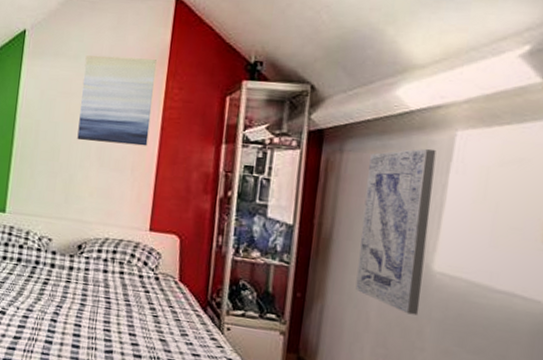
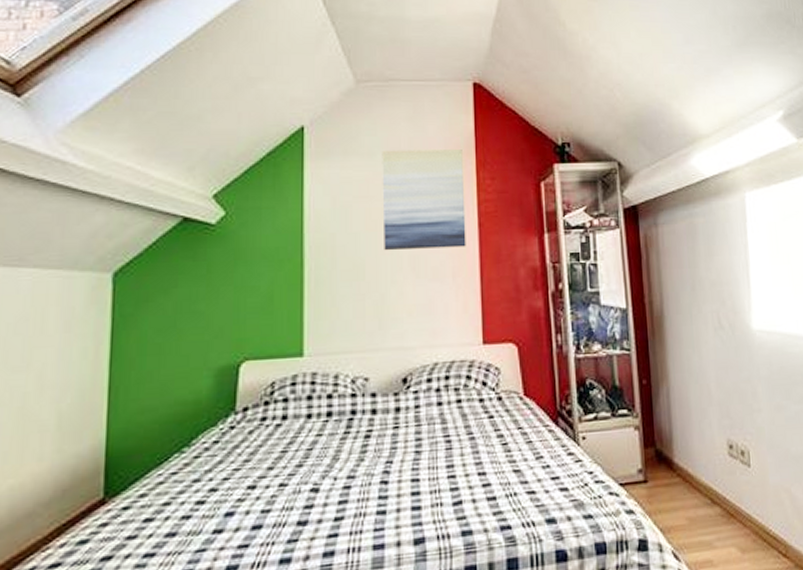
wall art: present [355,148,437,315] -> none [681,212,750,378]

